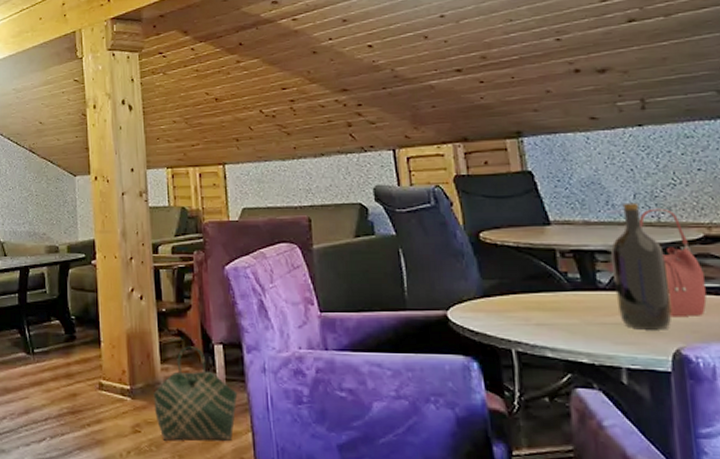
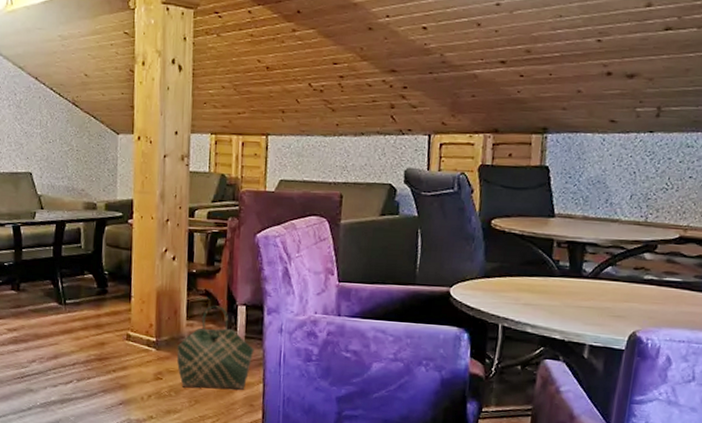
wine bottle: present [610,202,673,330] -> none [594,202,644,315]
handbag: present [639,208,707,316] -> none [629,209,671,305]

